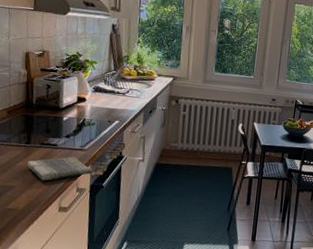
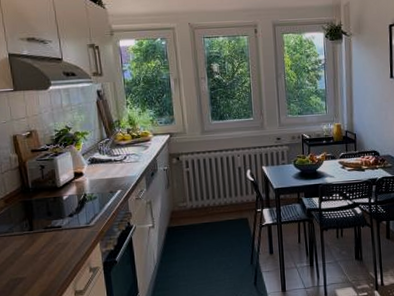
dish towel: present [27,156,93,181] -> none [34,235,103,267]

